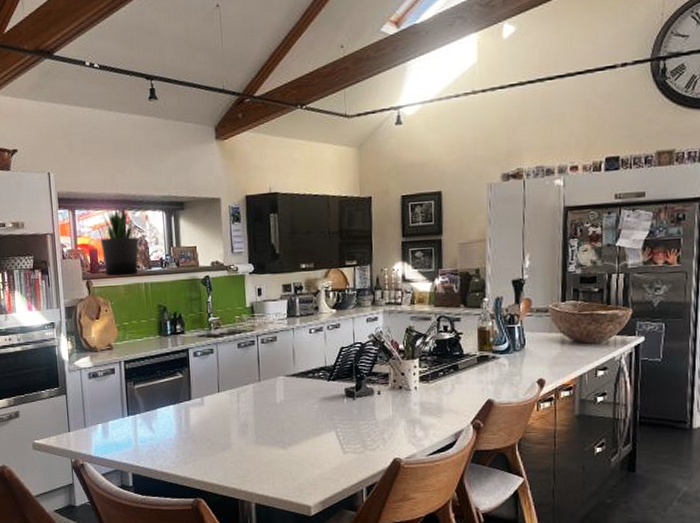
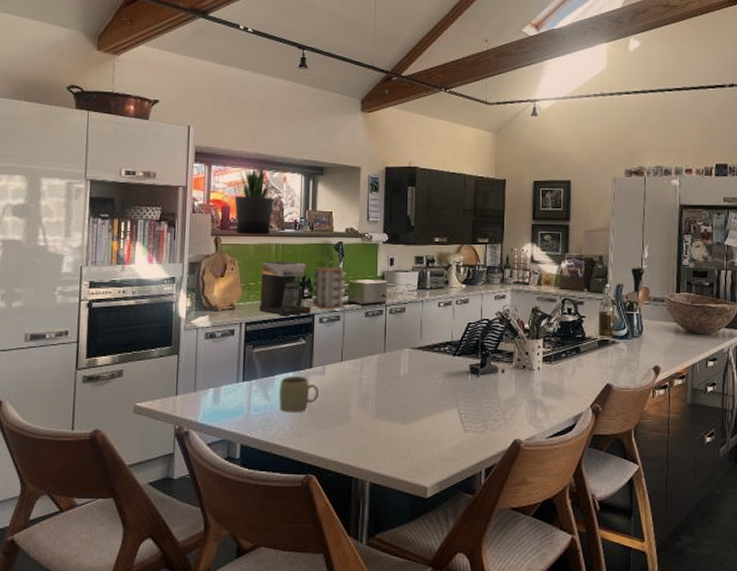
coffee maker: none [134,298,185,353] -> present [259,261,311,316]
mug: none [162,408,200,443] -> present [279,375,319,413]
spice rack: none [183,296,217,344] -> present [311,261,346,309]
toaster: none [218,310,258,338] -> present [348,278,388,306]

